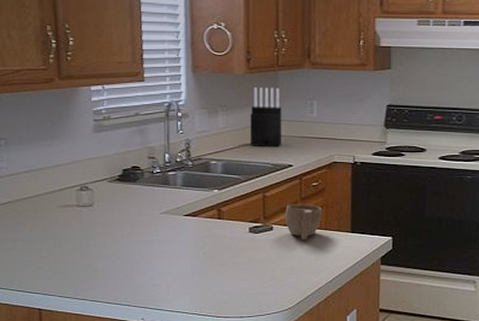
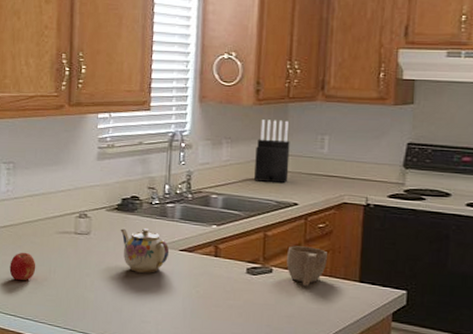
fruit: none [11,228,40,257] -> present [9,252,36,281]
teapot: none [124,197,174,239] -> present [120,228,170,273]

